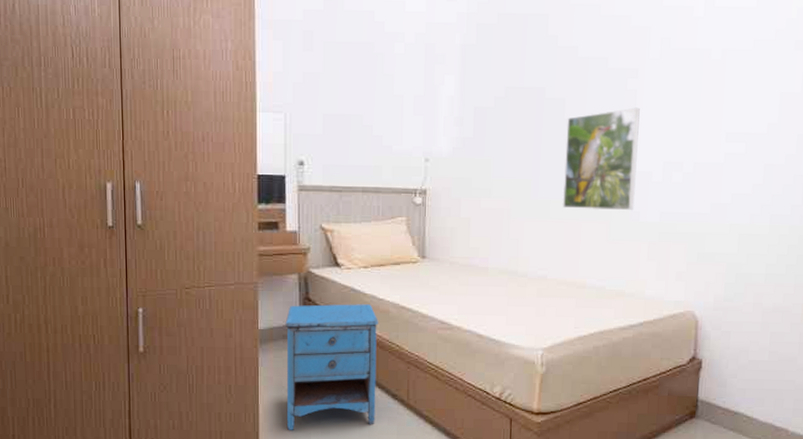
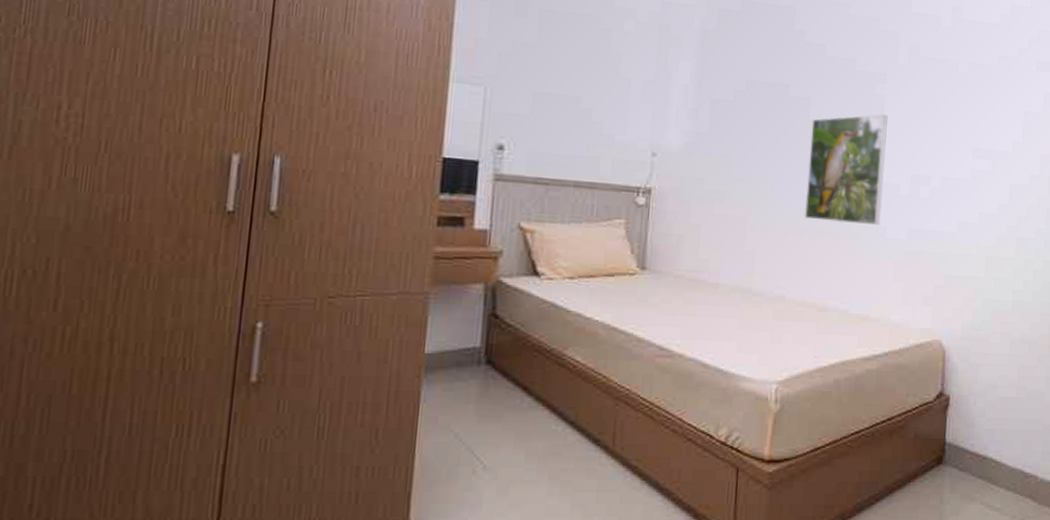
nightstand: present [285,304,378,430] -> none [451,323,583,489]

